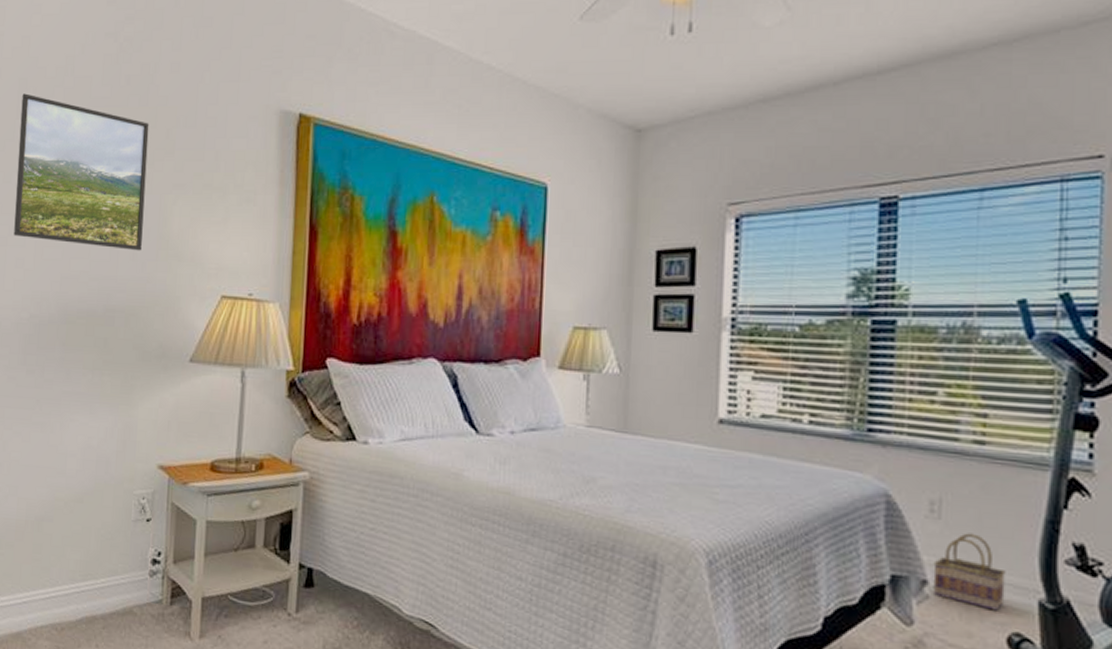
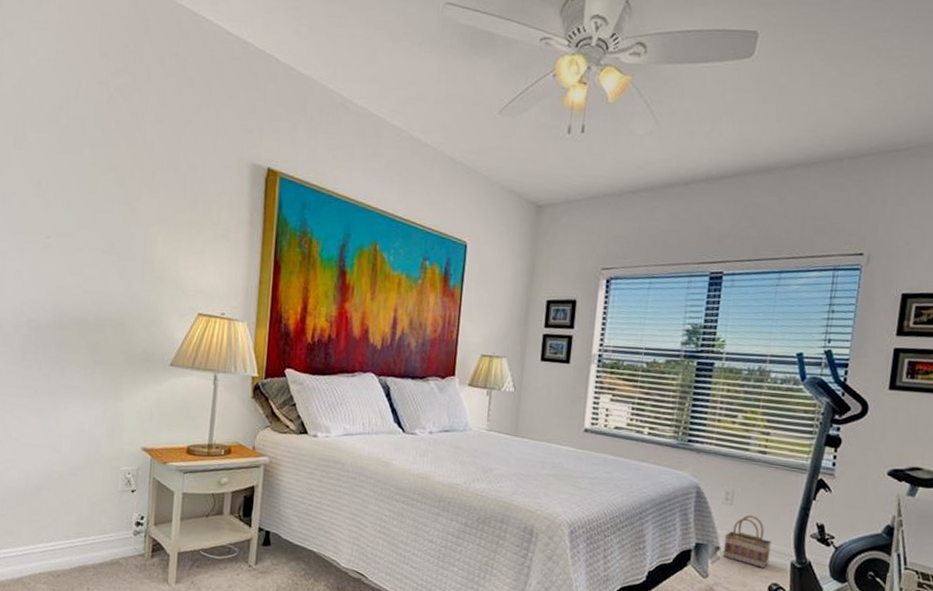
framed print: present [14,93,149,251] -> none [13,127,137,272]

